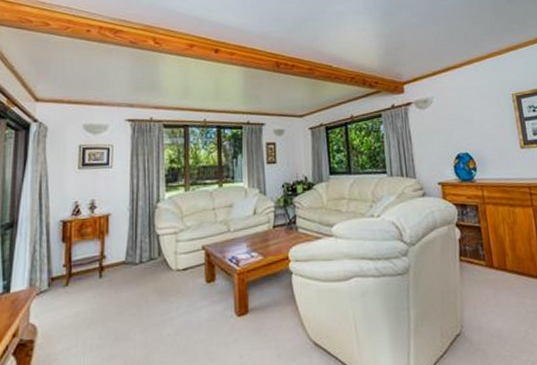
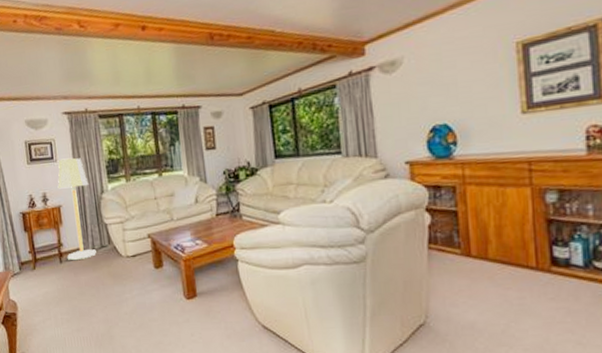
floor lamp: none [108,164,145,275] -> present [57,158,96,261]

